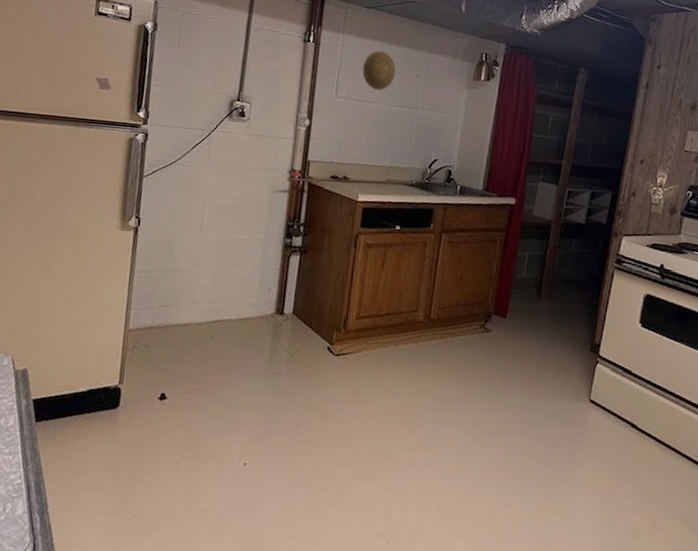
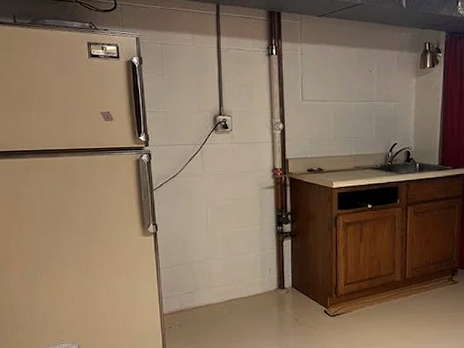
decorative plate: present [362,51,396,90] -> none [322,54,352,89]

